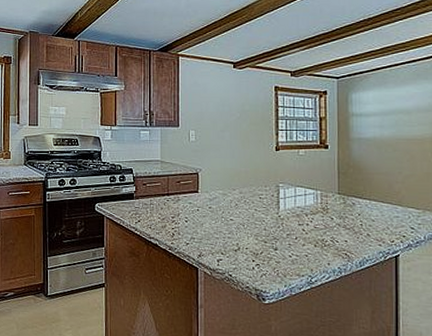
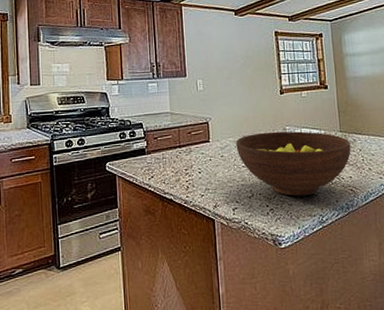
fruit bowl: none [225,187,349,255] -> present [236,131,351,197]

